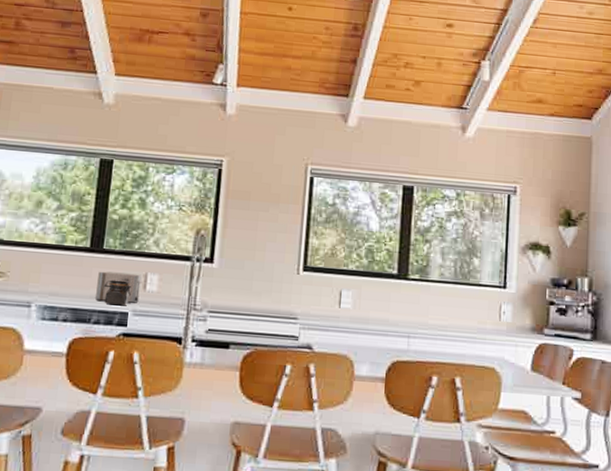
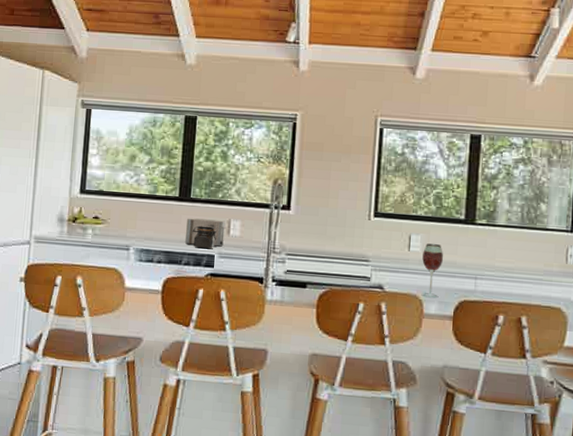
wineglass: none [352,300,376,359] -> present [421,243,444,299]

